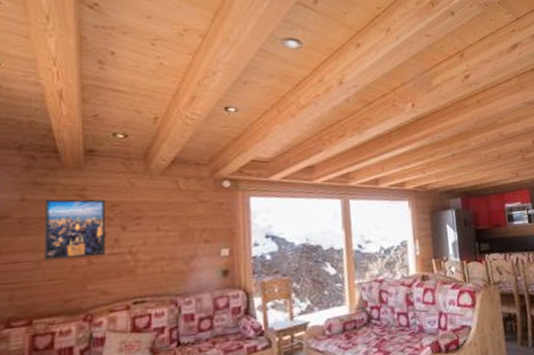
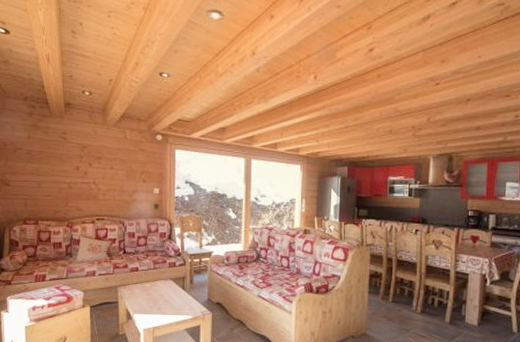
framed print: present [43,199,106,261] -> none [42,138,79,183]

